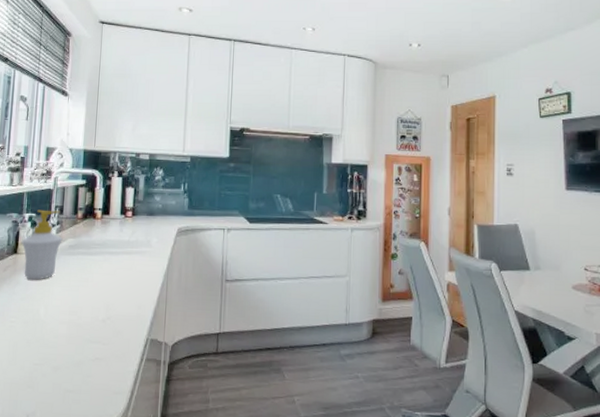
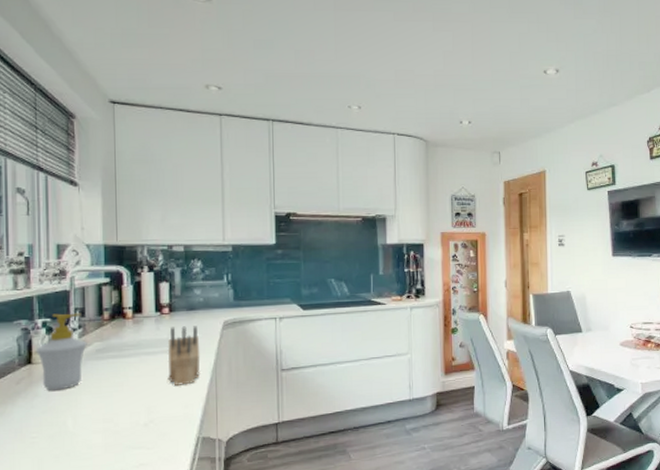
knife block: none [126,230,156,287] -> present [167,326,201,386]

